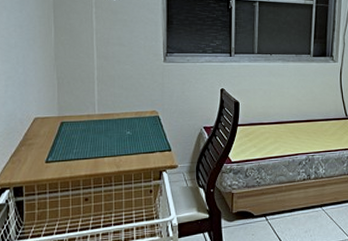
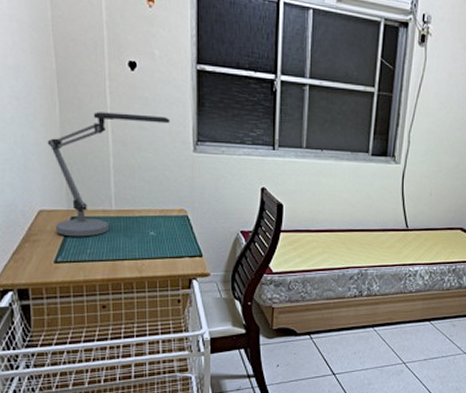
desk lamp: none [44,33,144,139] -> present [47,112,170,237]

